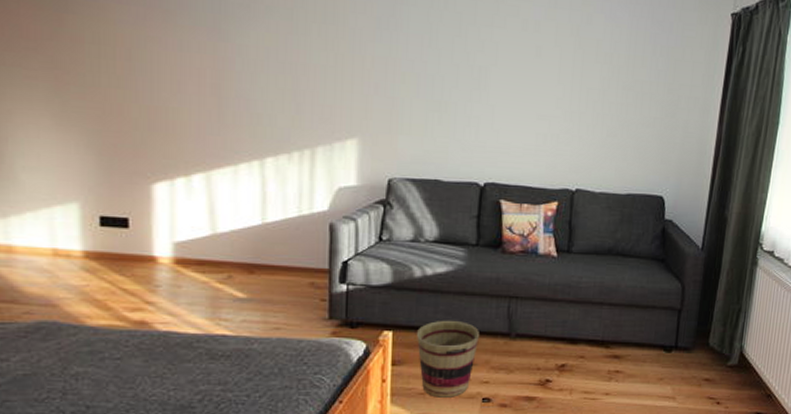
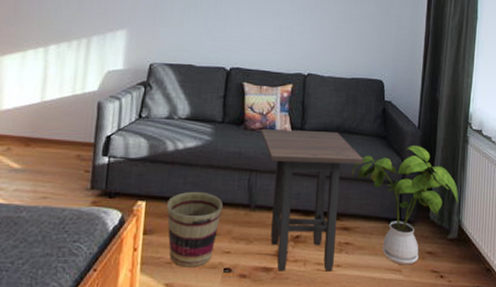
side table: none [521,252,639,401] -> present [260,129,364,272]
house plant: none [624,269,743,392] -> present [351,146,459,265]

